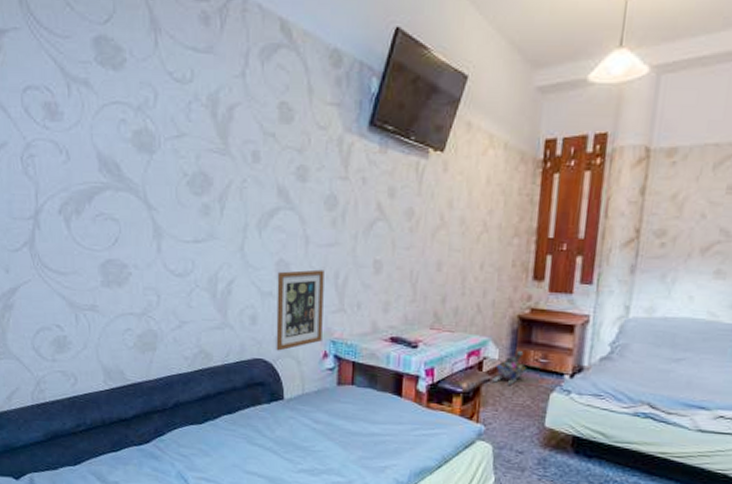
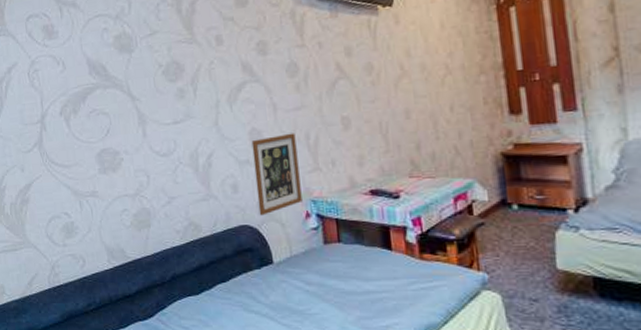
waste bin: present [493,351,527,385] -> none [487,189,523,227]

